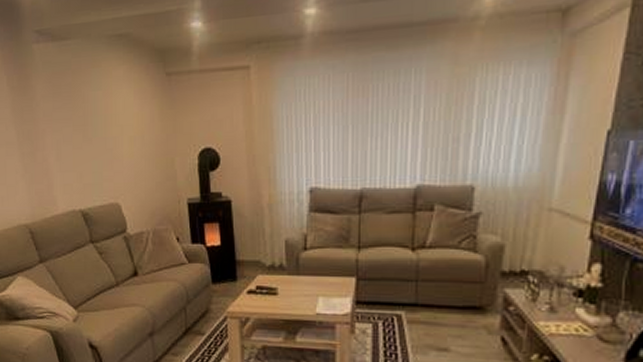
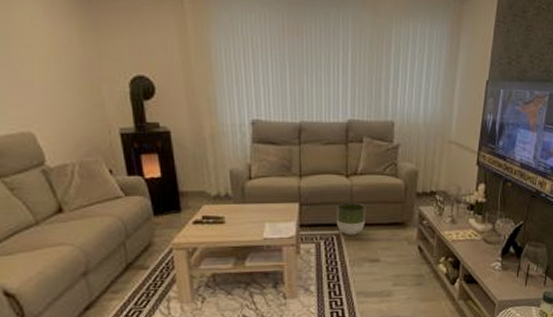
planter: none [399,278,435,317] -> present [337,201,366,235]

